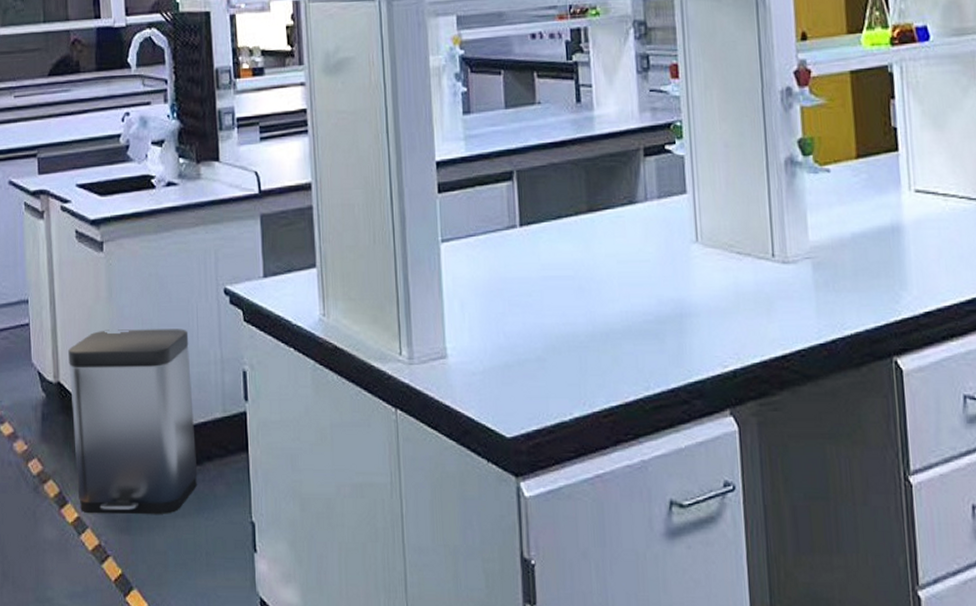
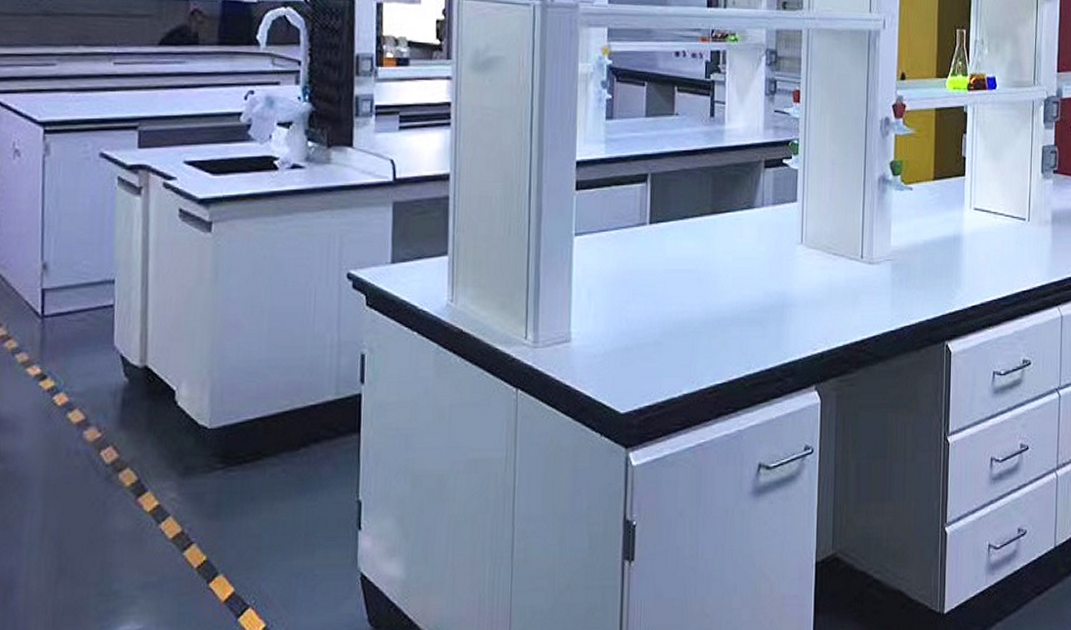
pedal bin: present [68,329,198,514] -> none [159,312,304,500]

